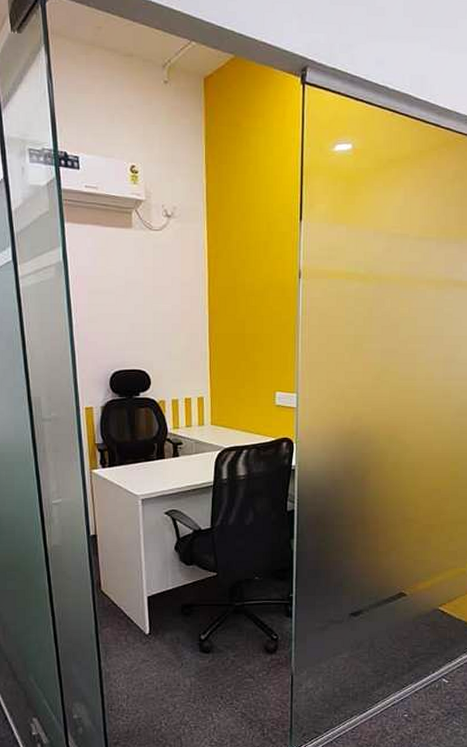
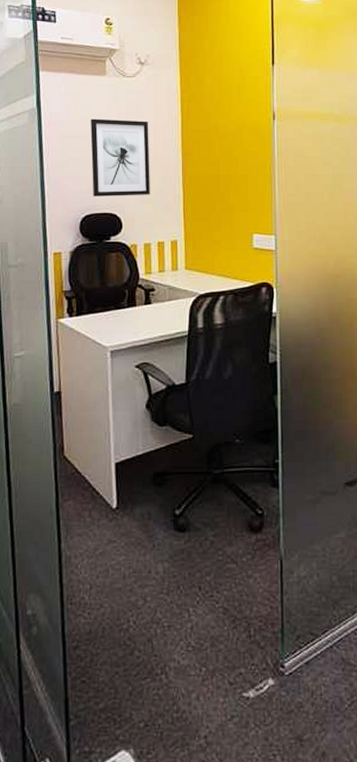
wall art: none [118,274,177,353] -> present [90,118,150,197]

